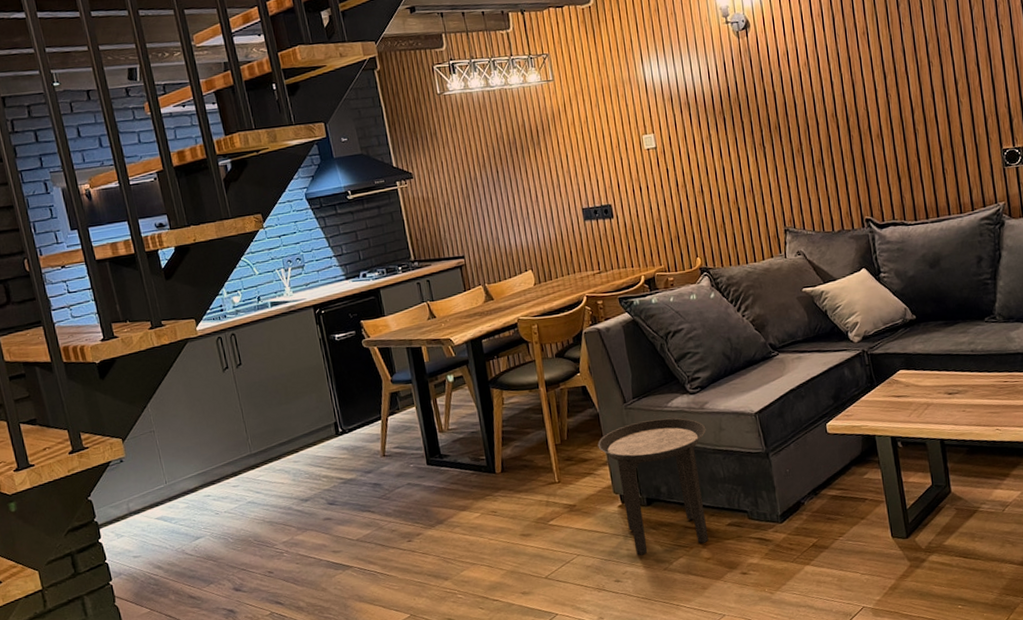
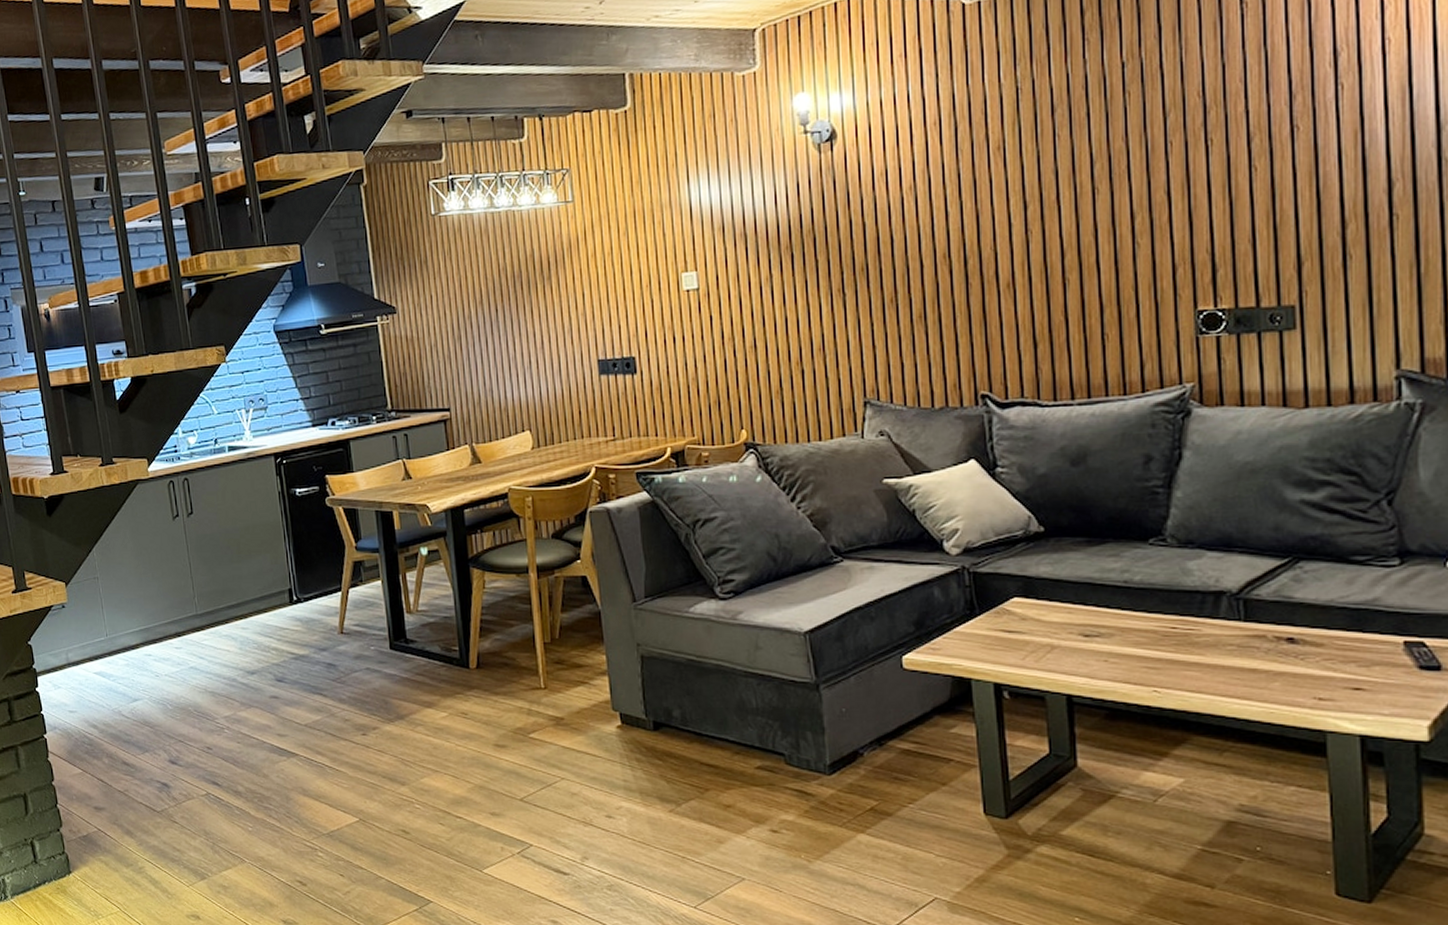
side table: present [597,418,709,555] -> none [596,626,738,790]

